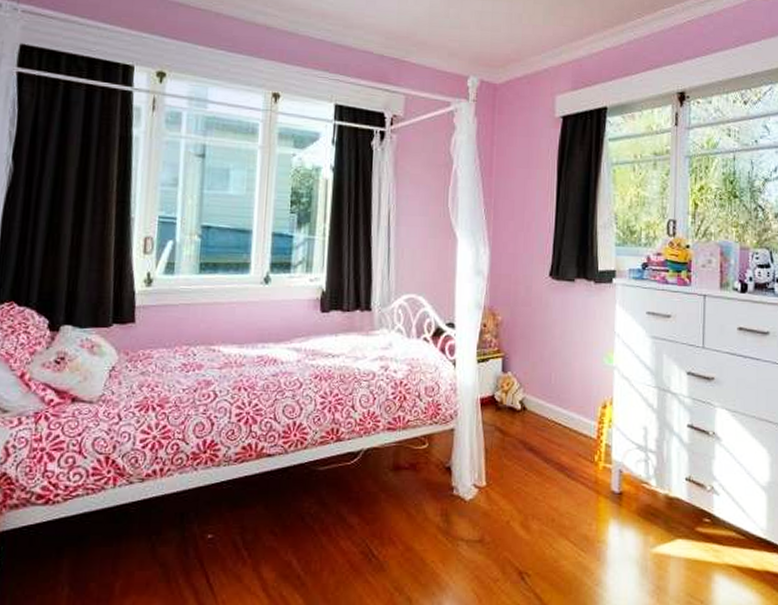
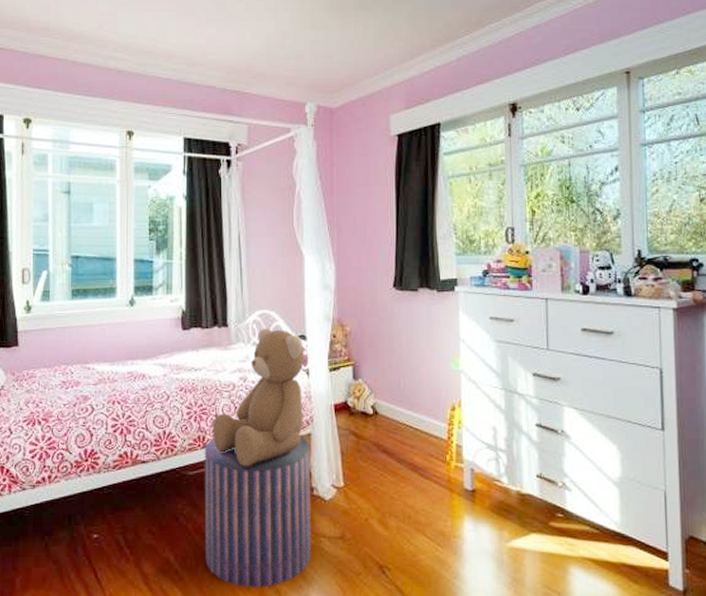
pouf: none [331,429,452,595] -> present [204,434,312,588]
teddy bear: none [347,314,451,463] -> present [213,328,304,467]

